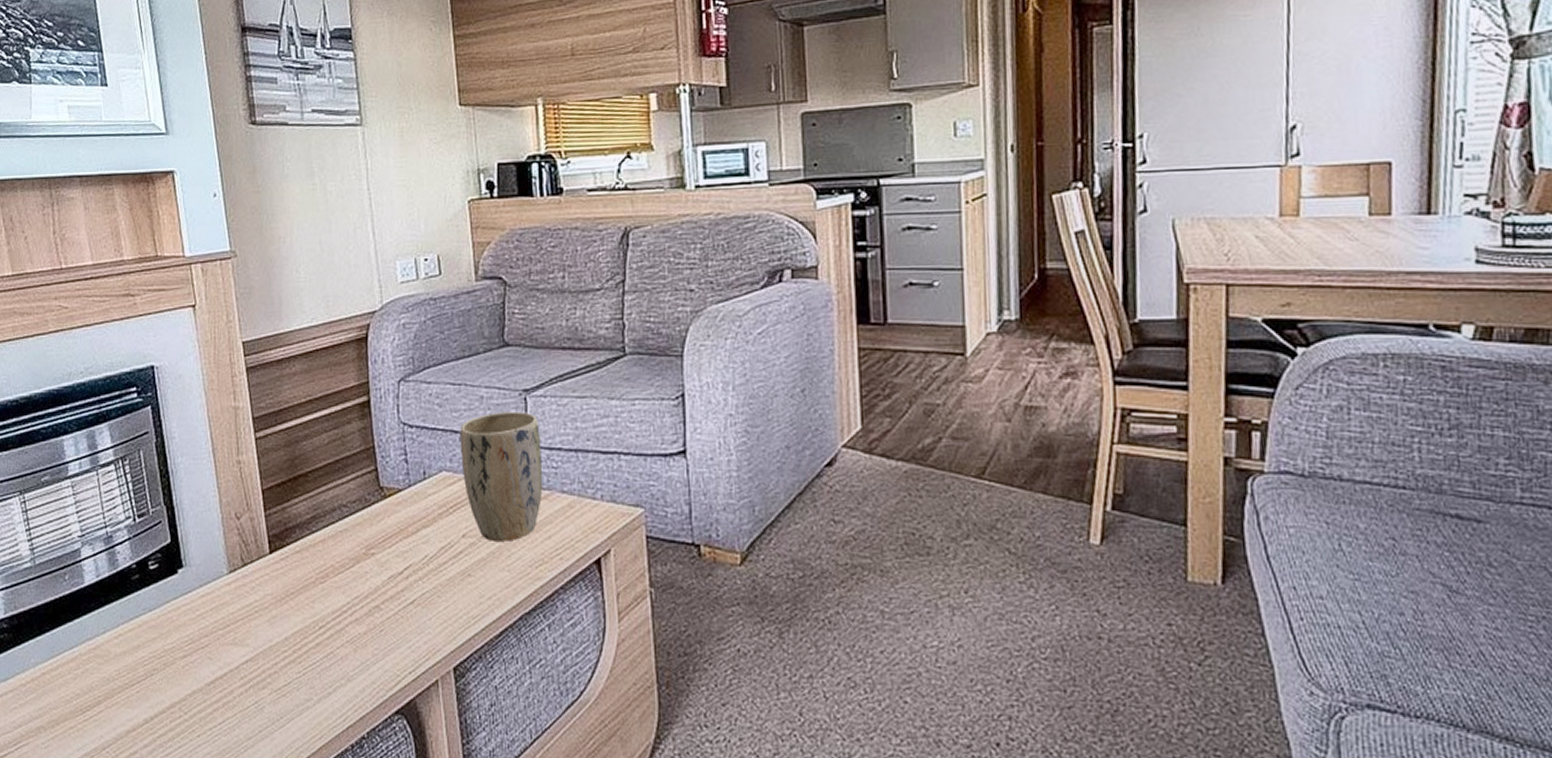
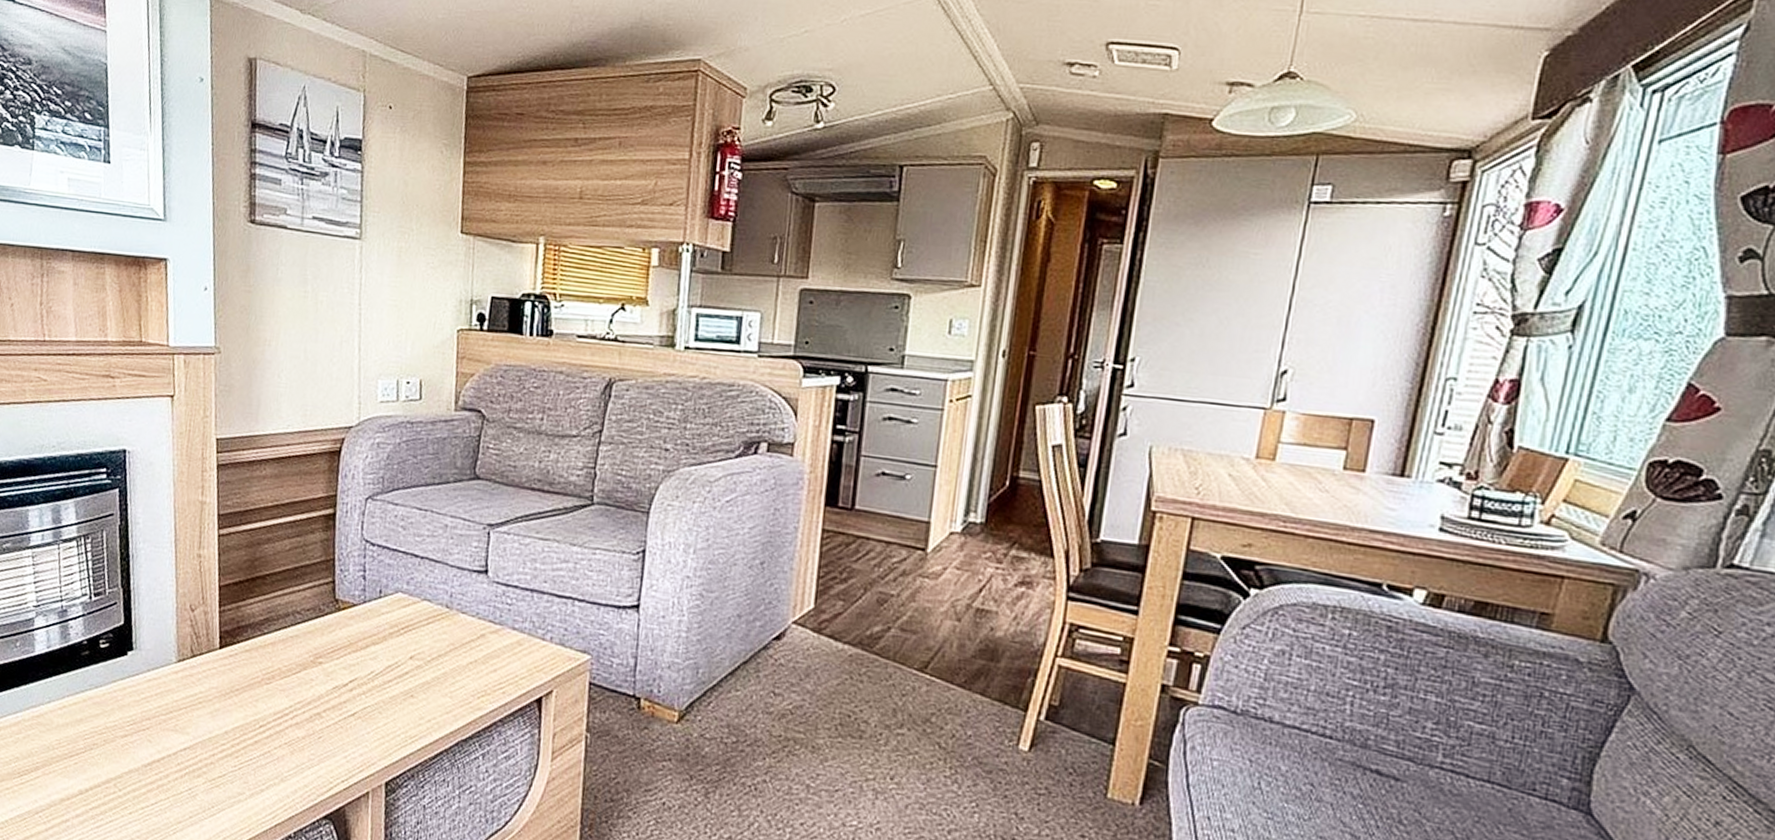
plant pot: present [460,412,543,541] -> none [417,542,499,669]

